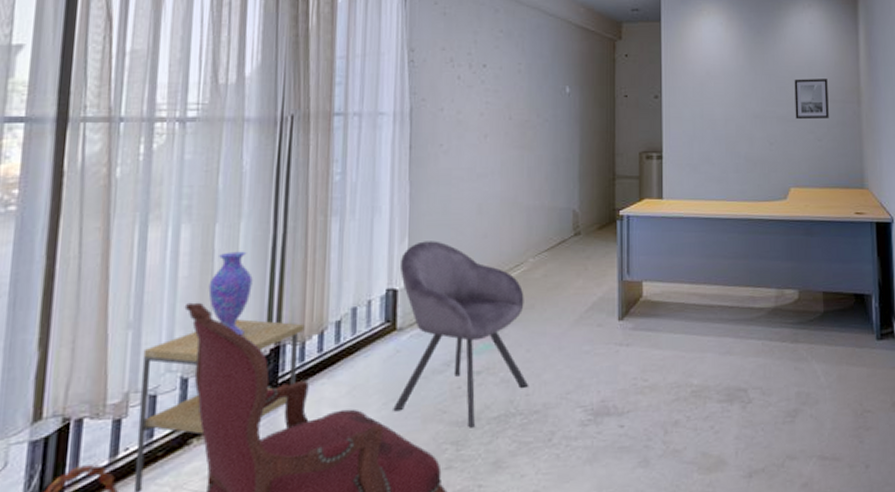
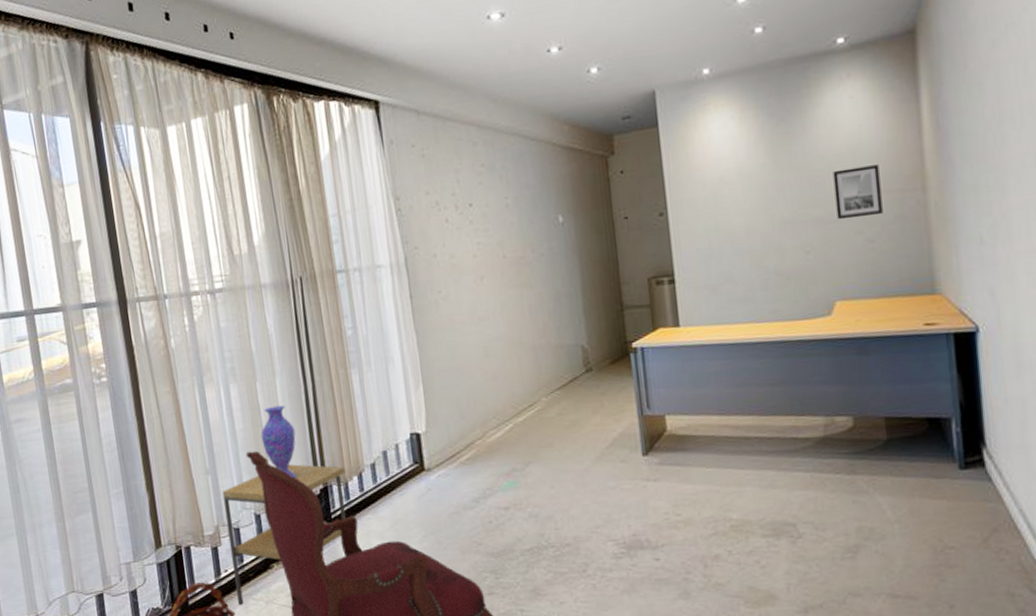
chair: present [393,241,529,428] -> none [419,386,558,559]

